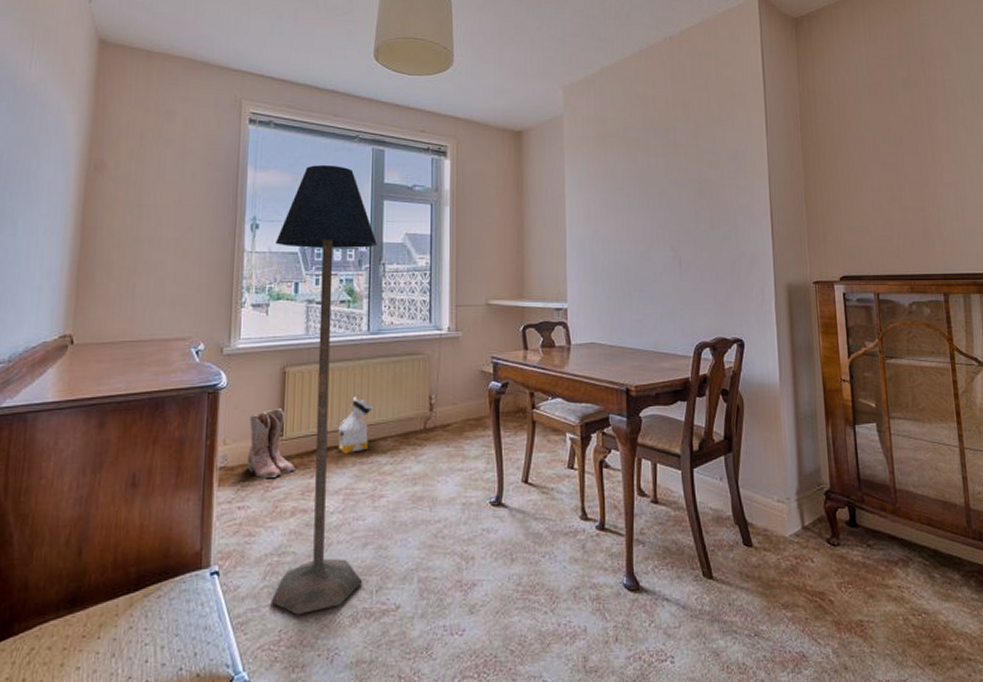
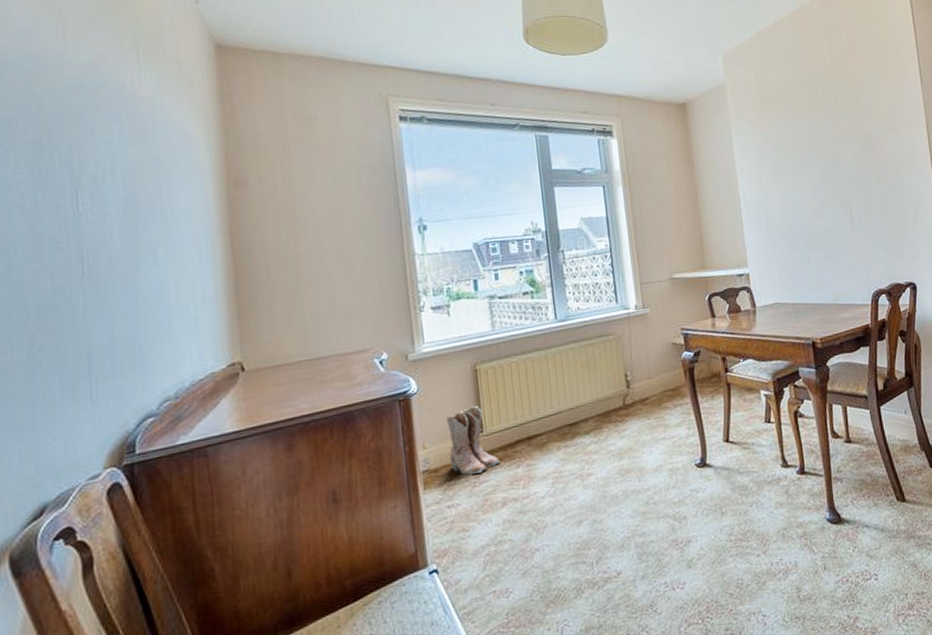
floor lamp: present [270,165,377,616] -> none [447,156,582,597]
bag: present [337,394,374,454] -> none [538,381,572,441]

